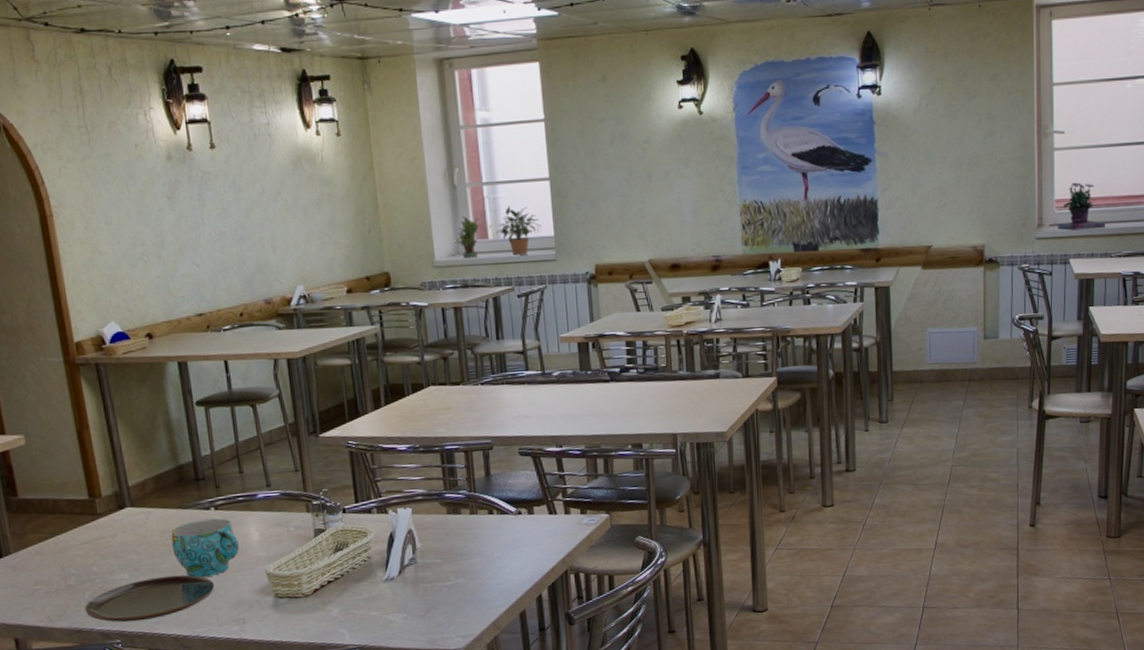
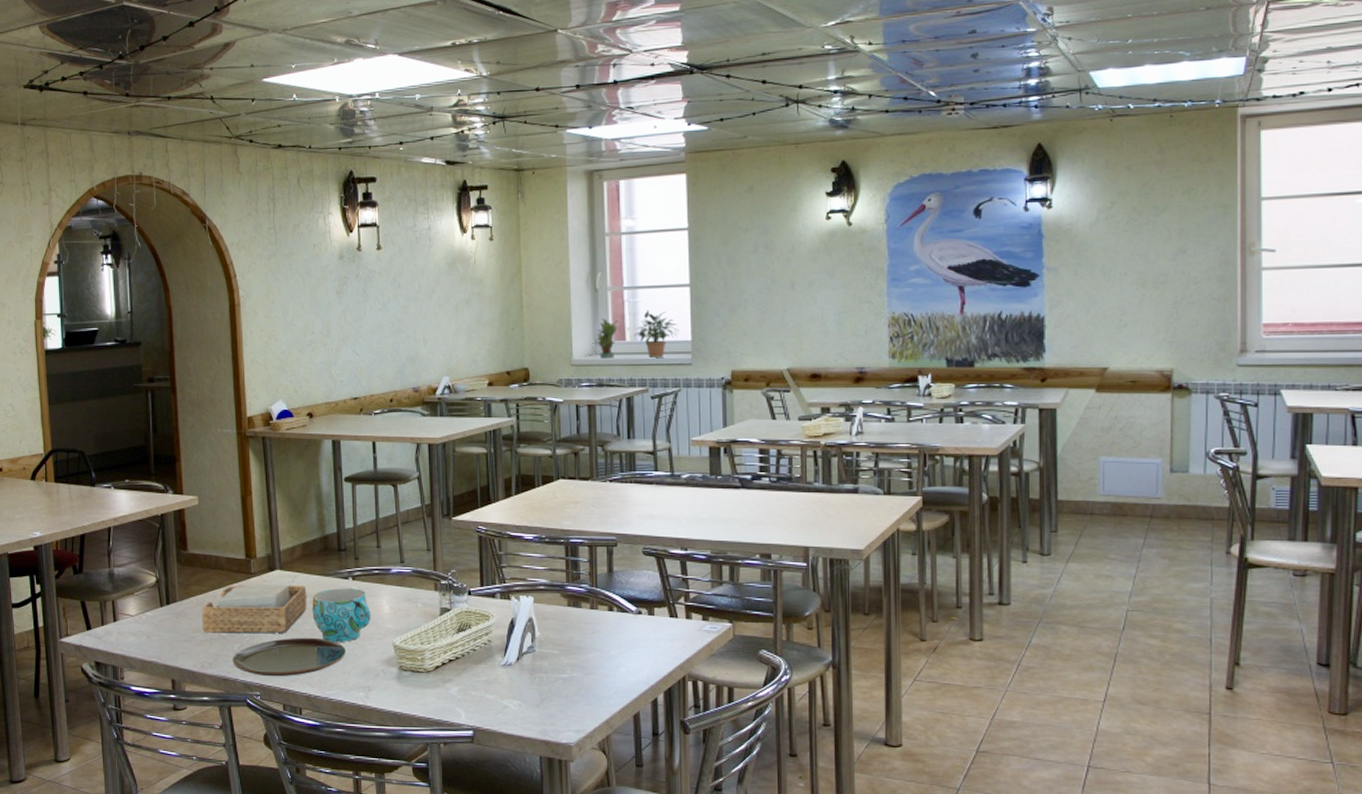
napkin holder: none [42,521,166,584] -> present [202,584,307,633]
potted flower: present [1057,182,1105,231] -> none [1265,305,1328,359]

